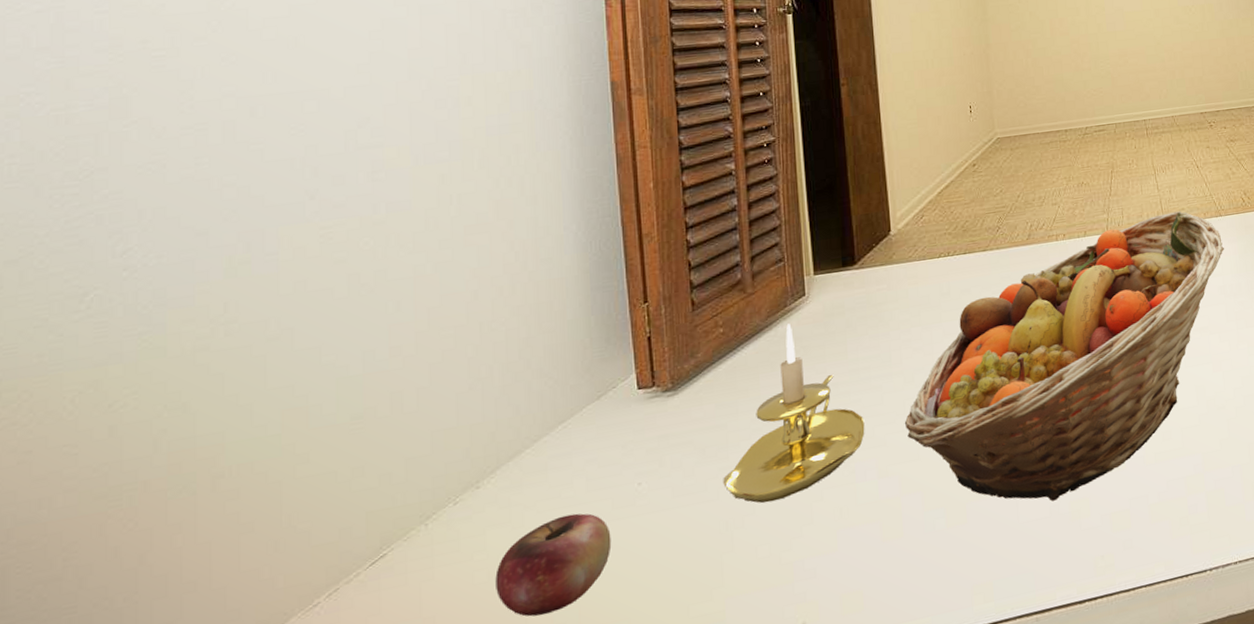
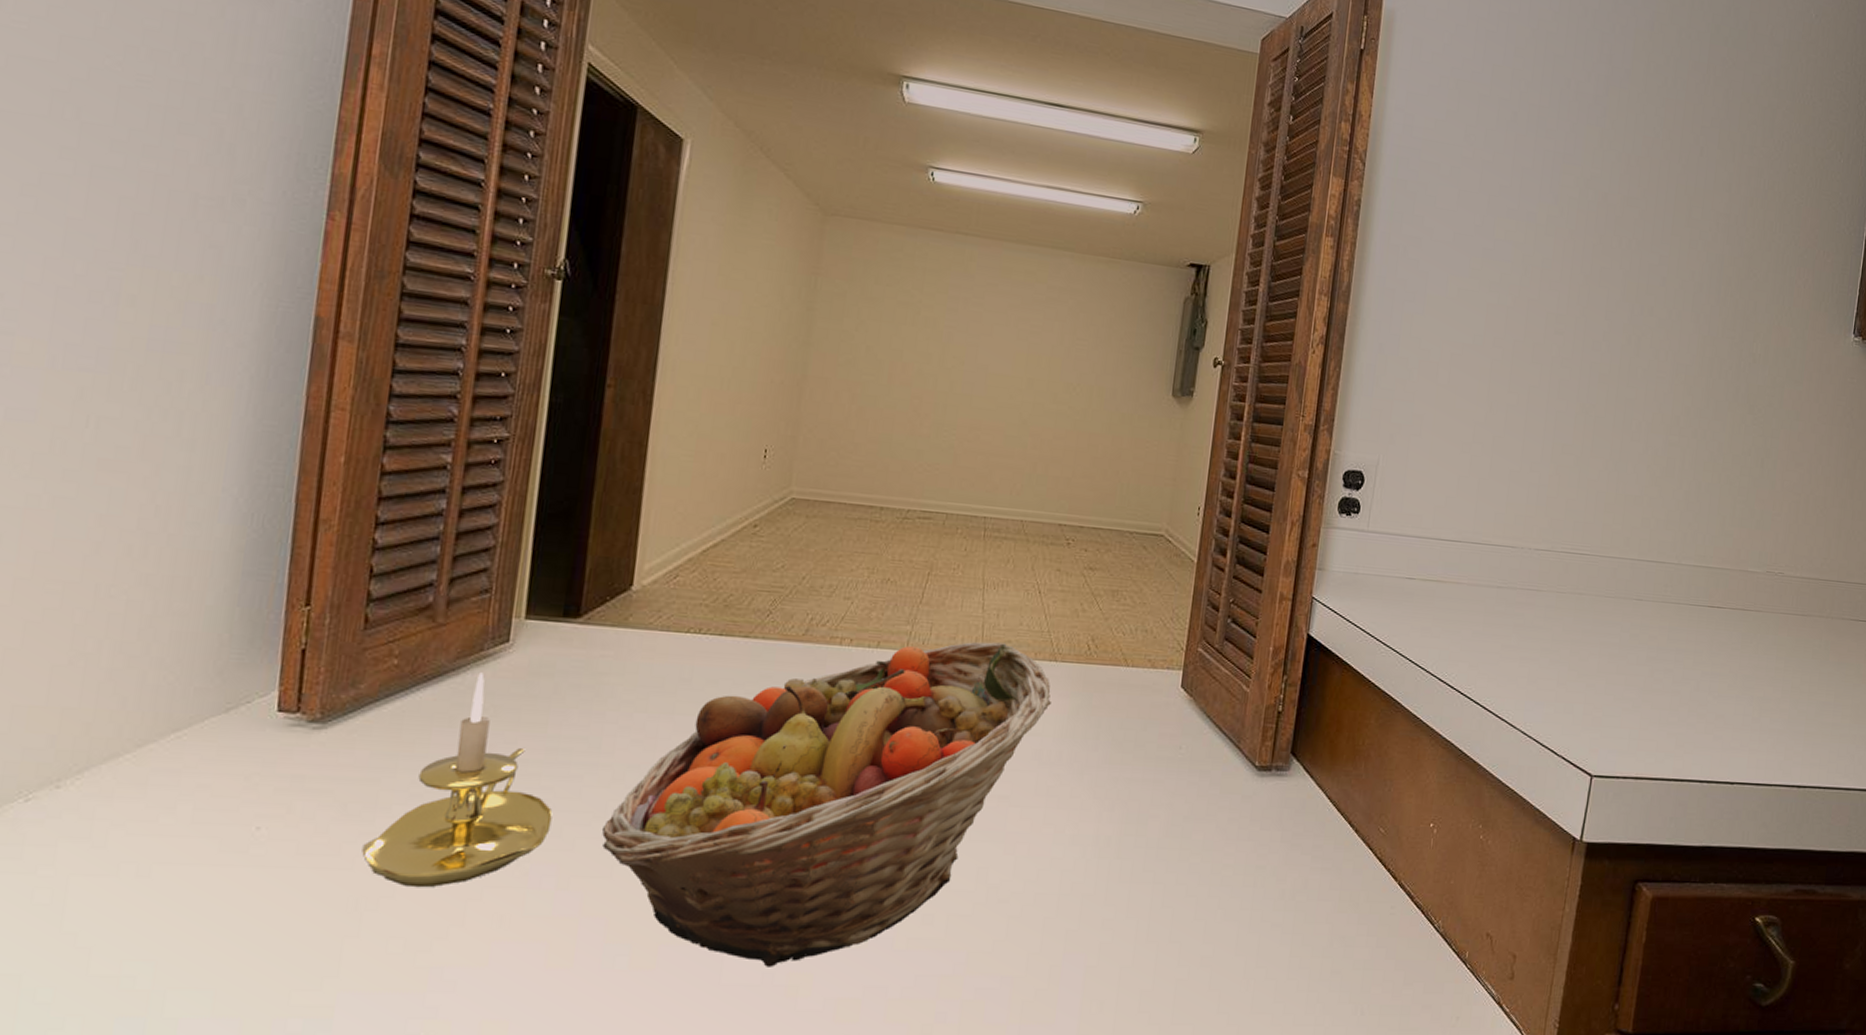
apple: present [495,513,612,617] -> none [57,845,212,960]

